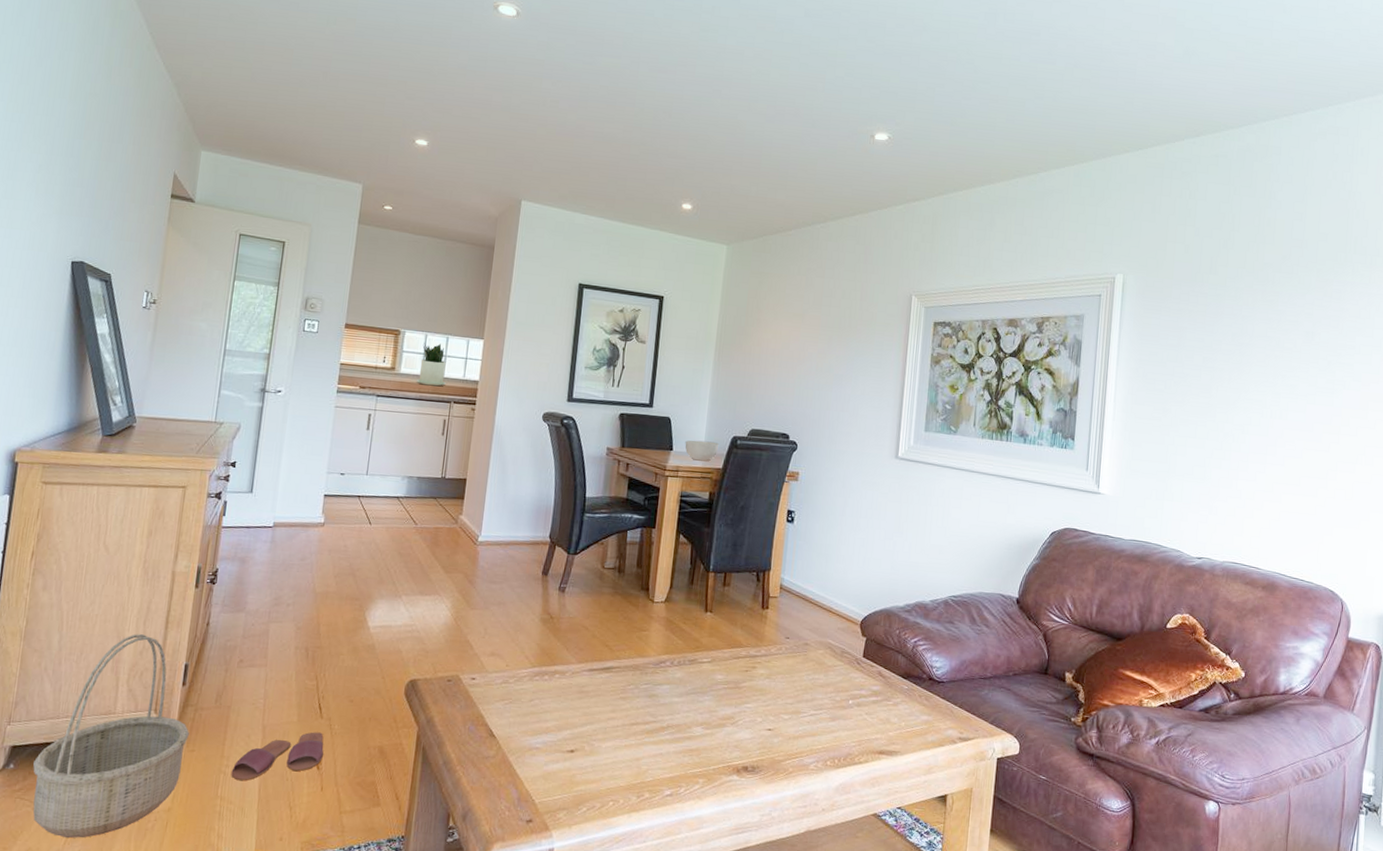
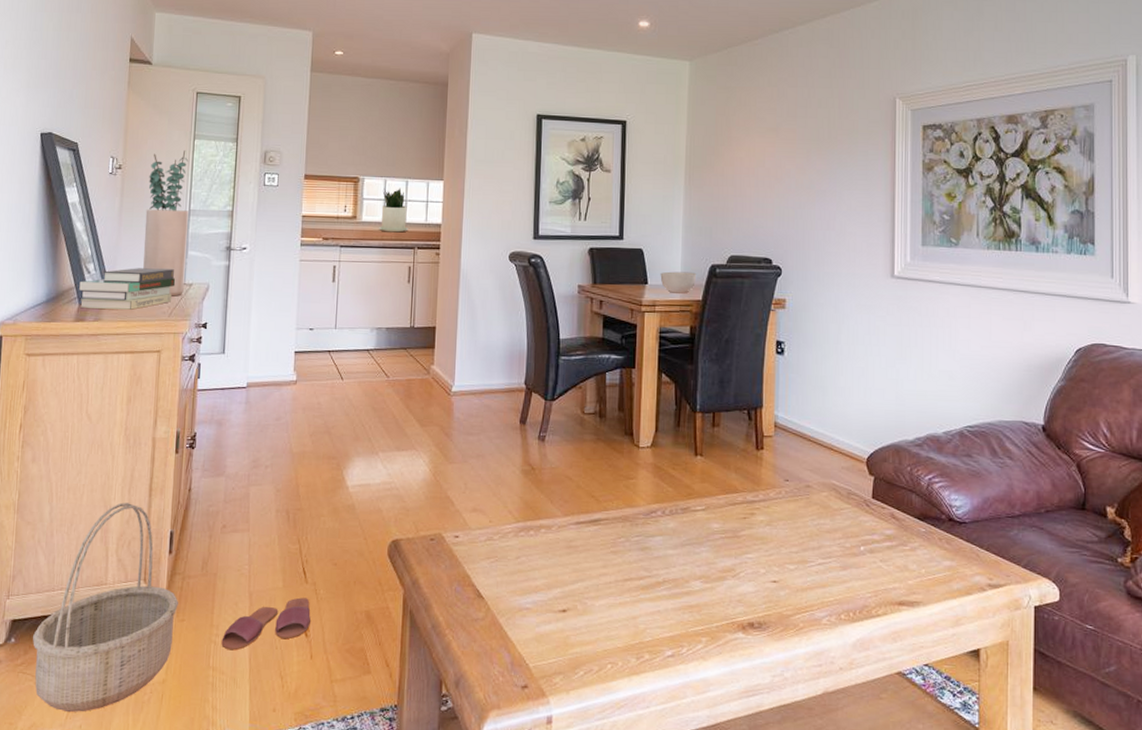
books: none [102,403,206,445] -> present [79,268,176,310]
vase: none [172,290,226,434] -> present [142,150,188,297]

